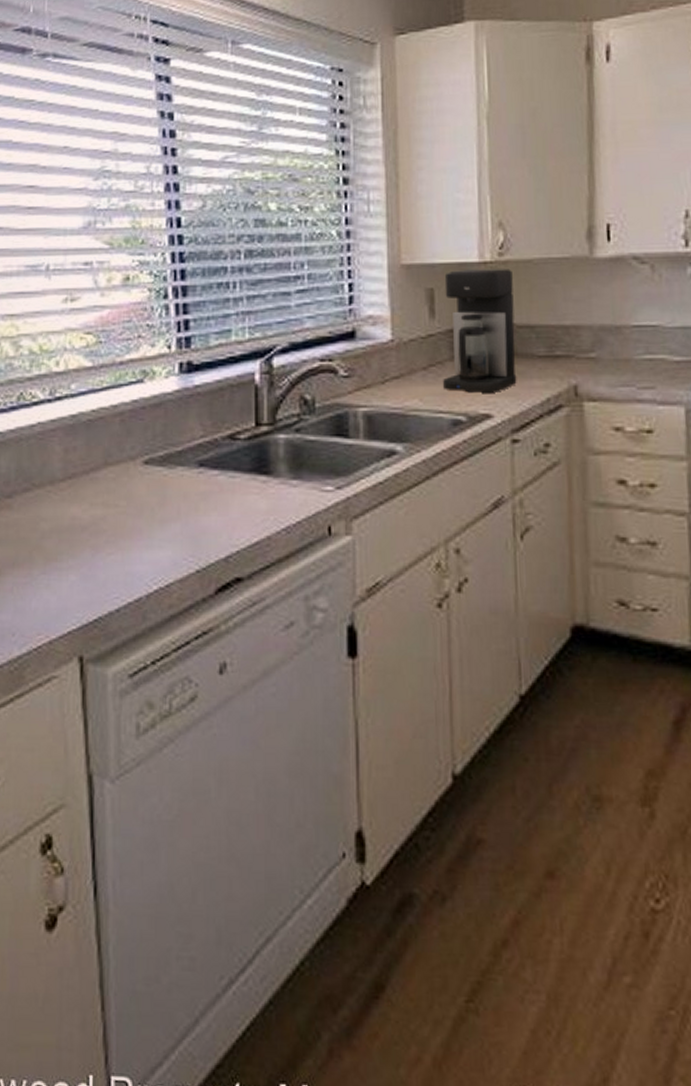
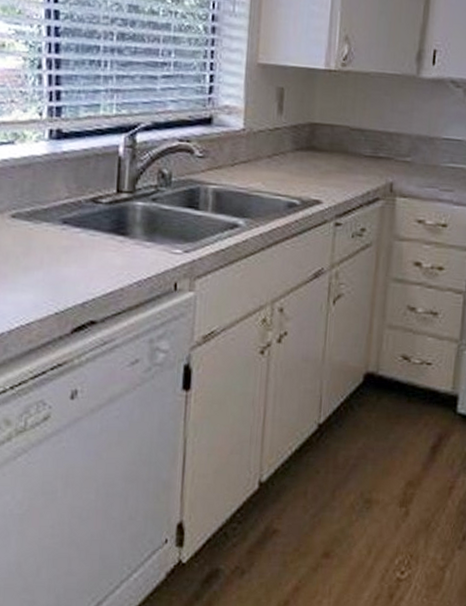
coffee maker: present [443,269,517,393] -> none [283,74,352,183]

